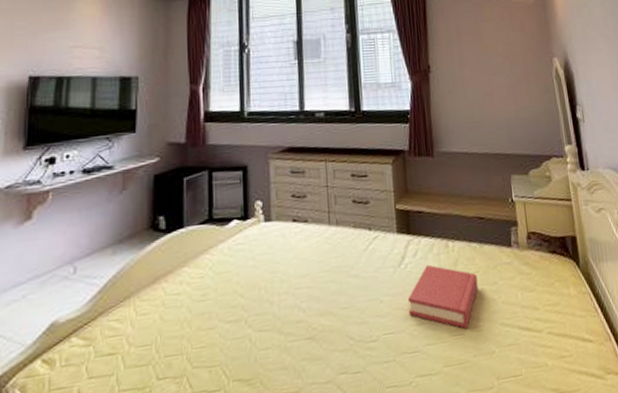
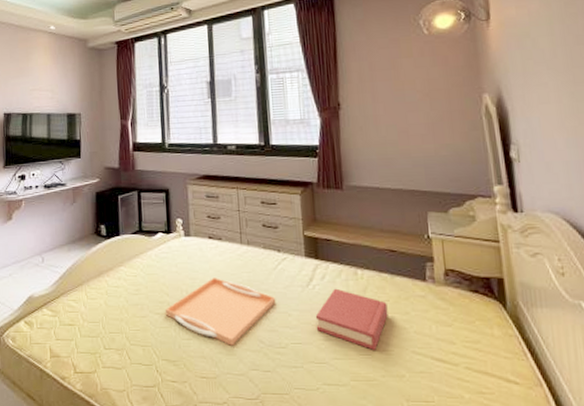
serving tray: none [238,268,367,349] -> present [165,278,276,346]

